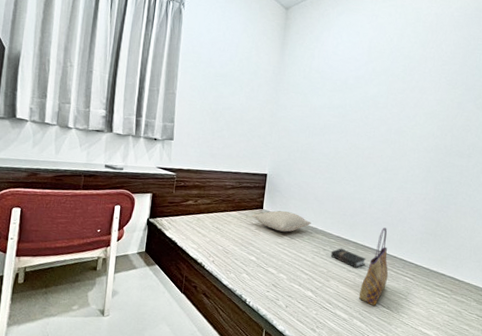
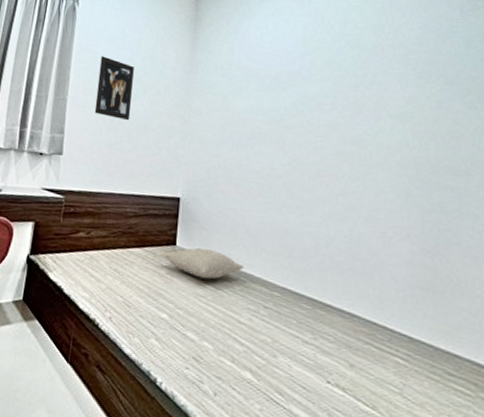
wall art: none [199,56,233,113] -> present [94,56,134,121]
hardback book: present [330,248,367,269] -> none [275,305,330,340]
tote bag: present [359,227,389,307] -> none [325,277,368,404]

